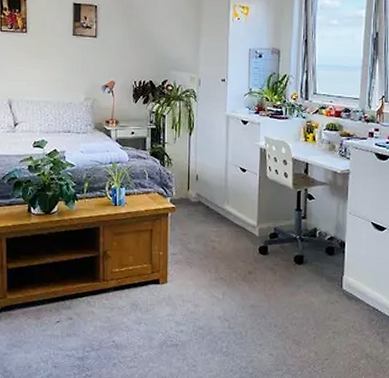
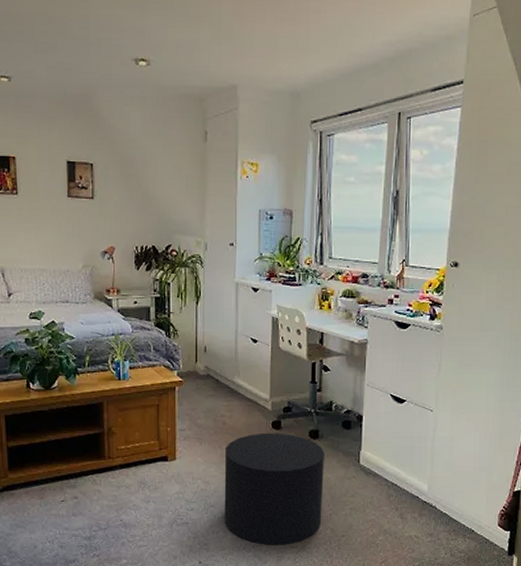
stool: none [212,258,309,368] -> present [224,433,324,545]

